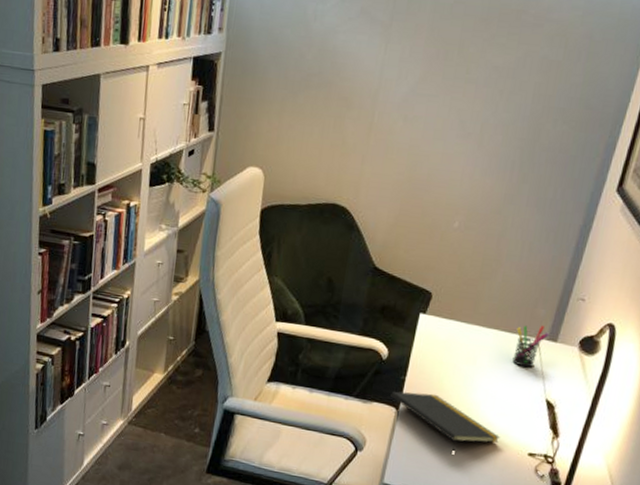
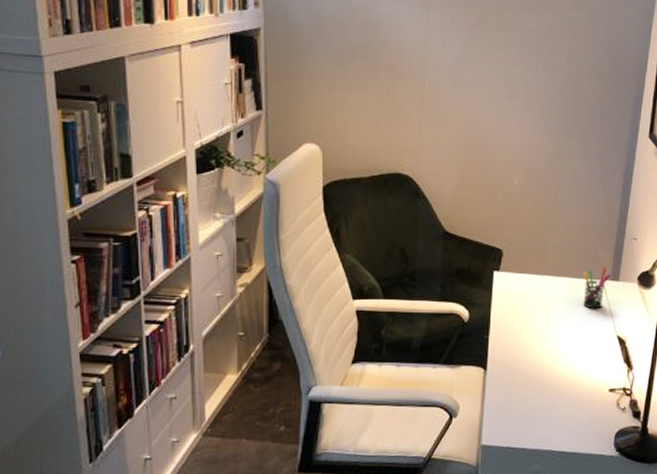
notepad: present [390,391,501,451] -> none [477,348,583,400]

